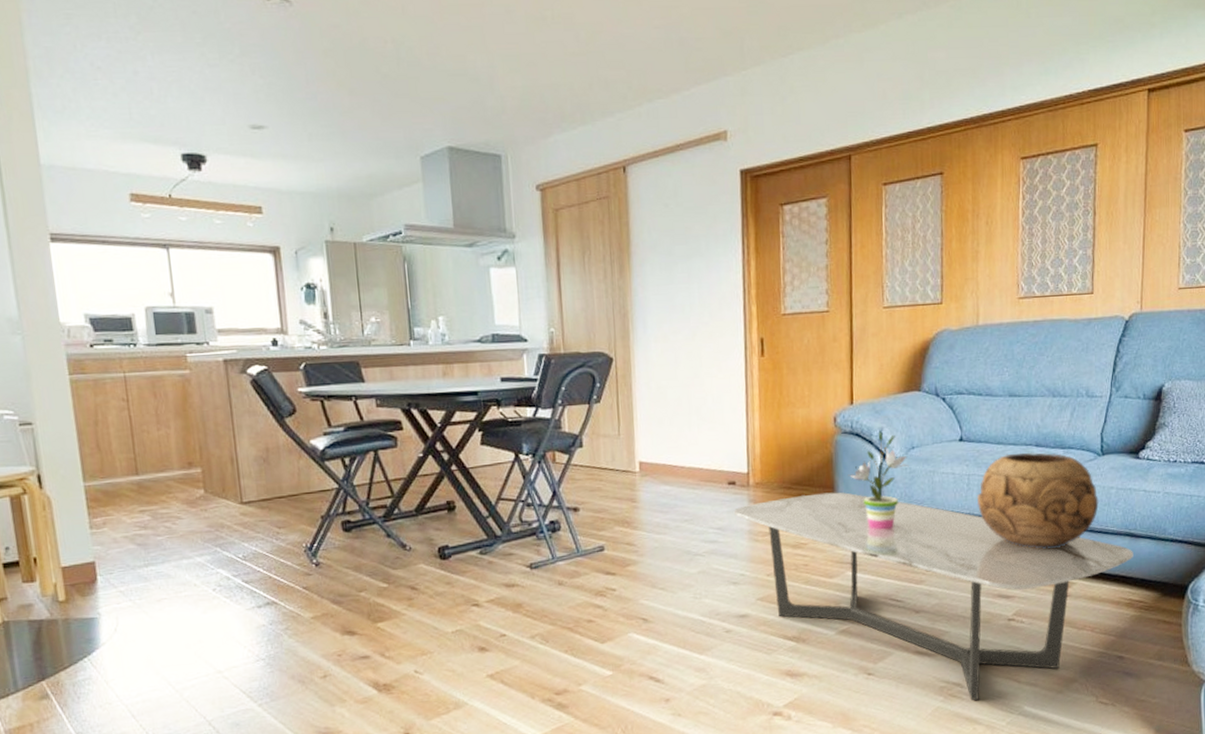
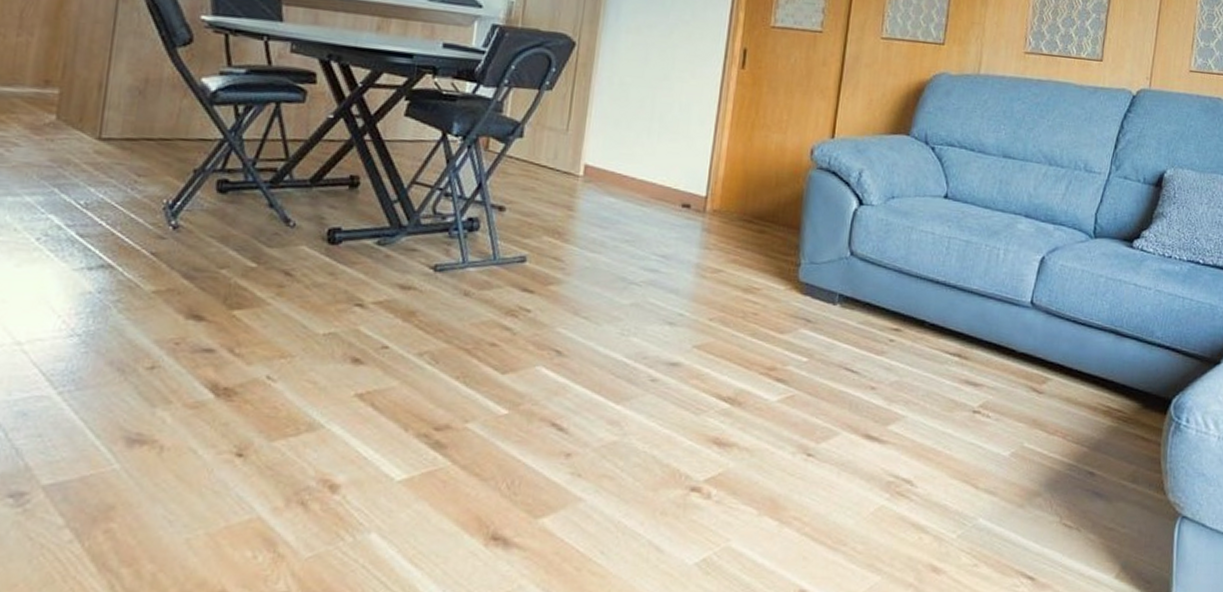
coffee table: present [733,492,1133,701] -> none [682,232,1117,504]
potted plant: present [848,431,909,530] -> none [817,173,886,286]
decorative bowl: present [976,452,1099,549] -> none [955,220,1086,335]

